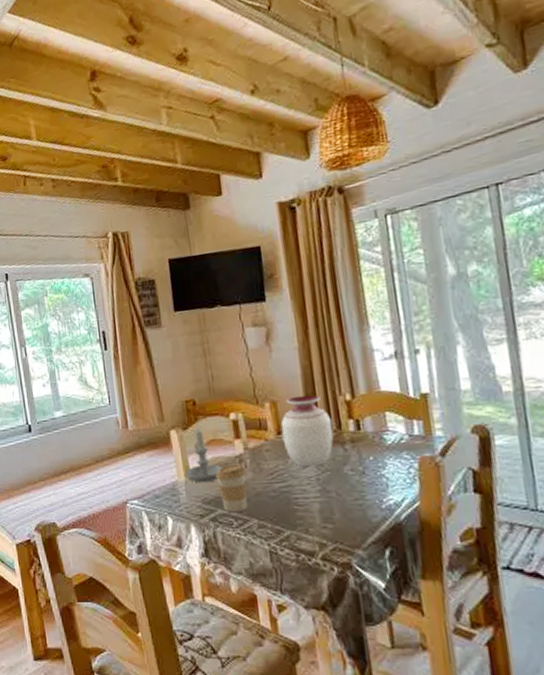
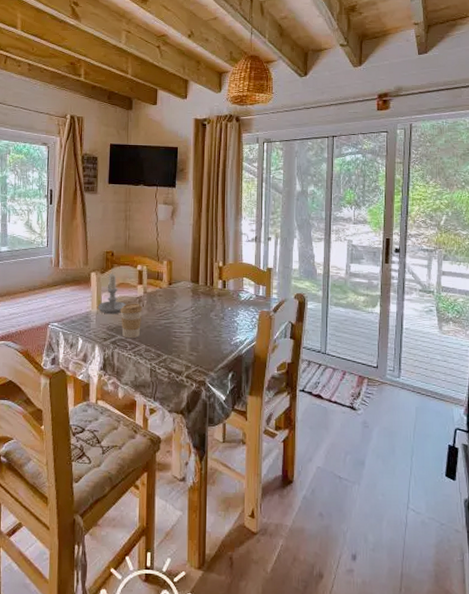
vase: present [280,395,334,467] -> none [172,258,208,311]

